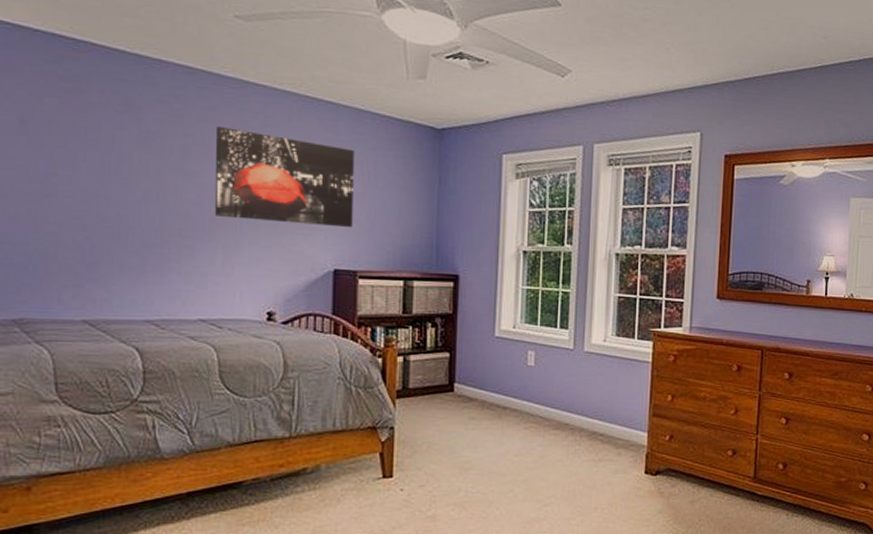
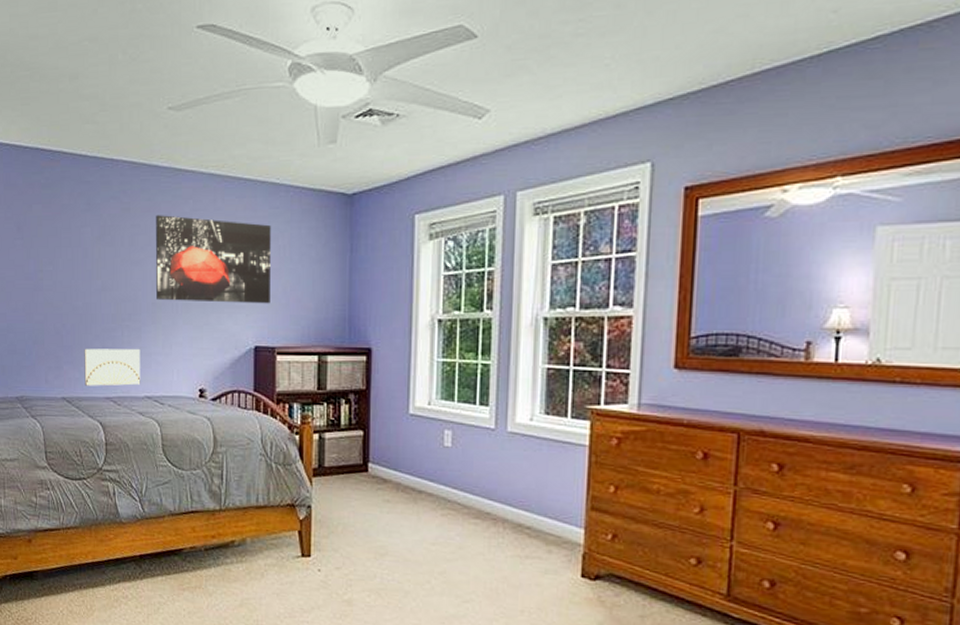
wall art: none [115,265,193,308] -> present [84,348,141,386]

